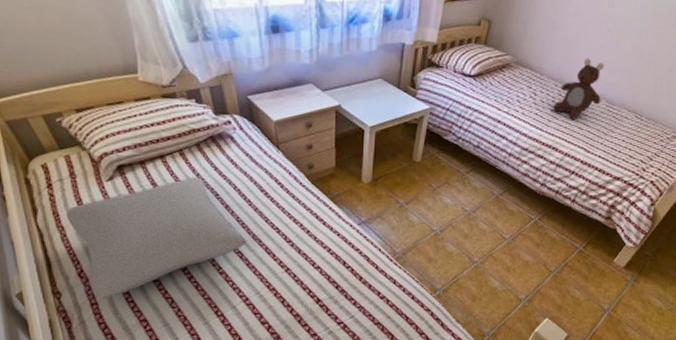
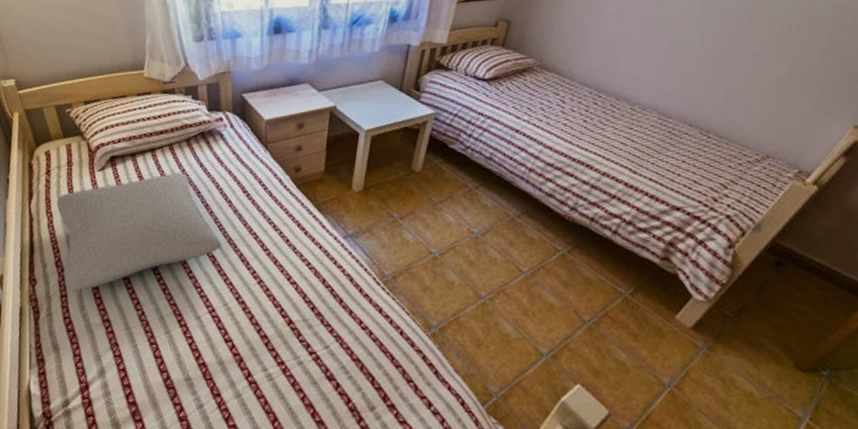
teddy bear: present [553,58,604,119] -> none [587,62,654,133]

